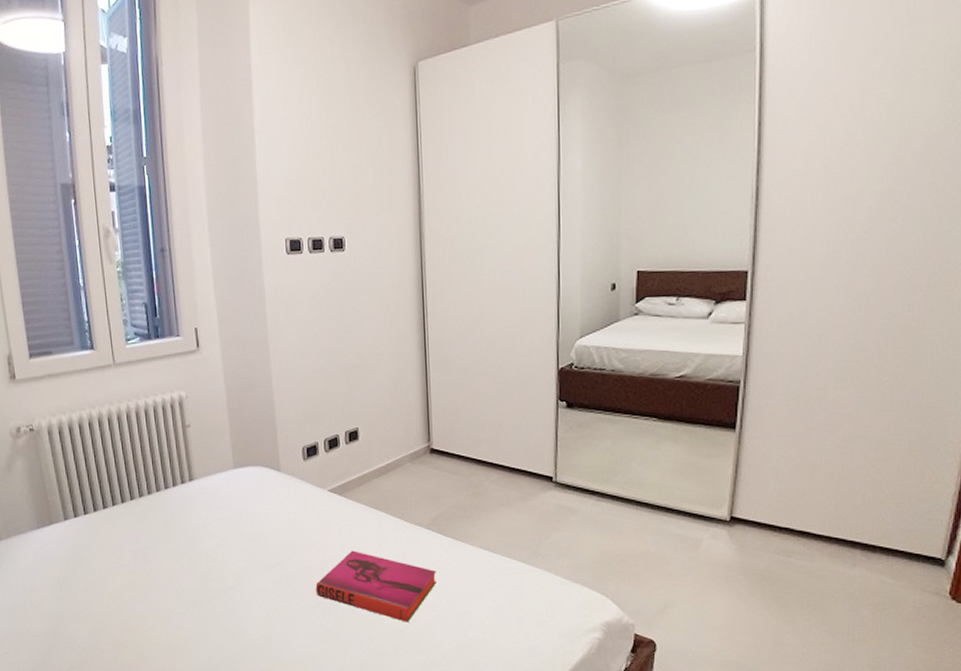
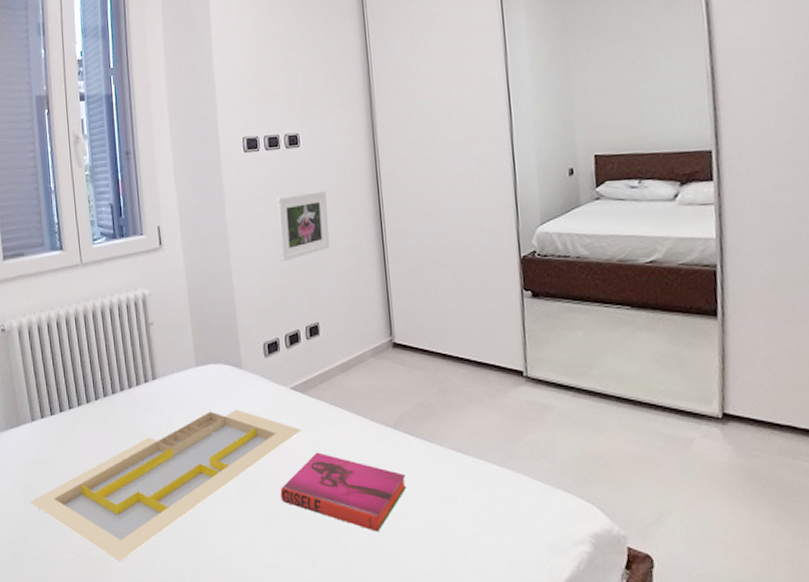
serving tray: none [64,510,338,652] -> present [29,409,302,562]
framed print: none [318,297,373,368] -> present [275,191,330,262]

